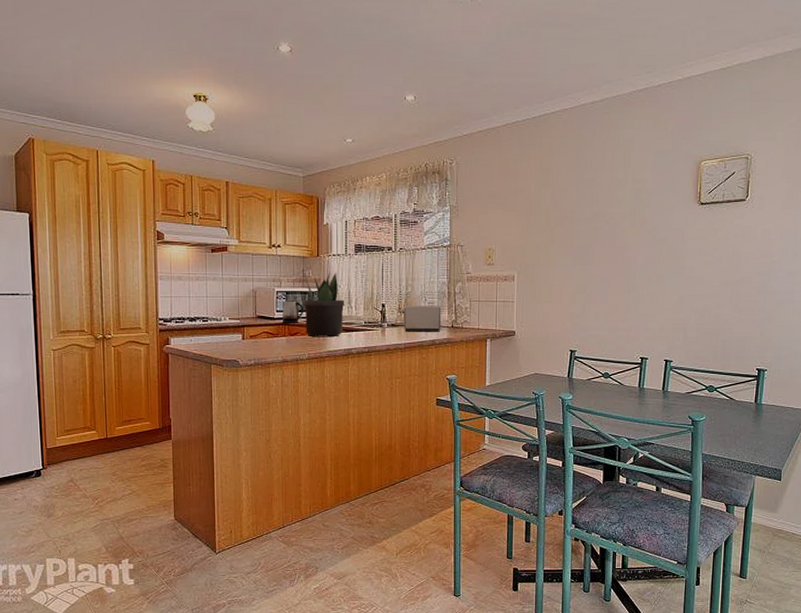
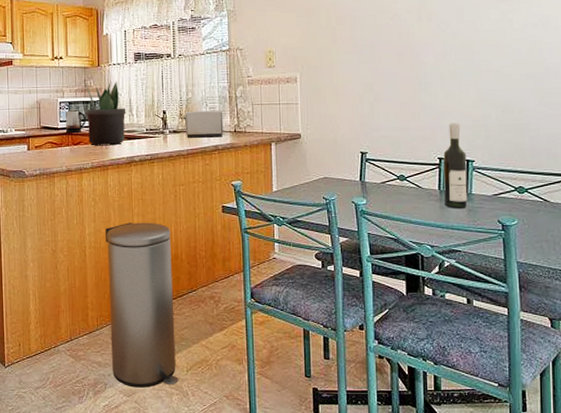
pedal bin: none [321,413,388,571] -> present [105,222,179,388]
bottle: none [643,325,666,406] -> present [443,123,468,210]

